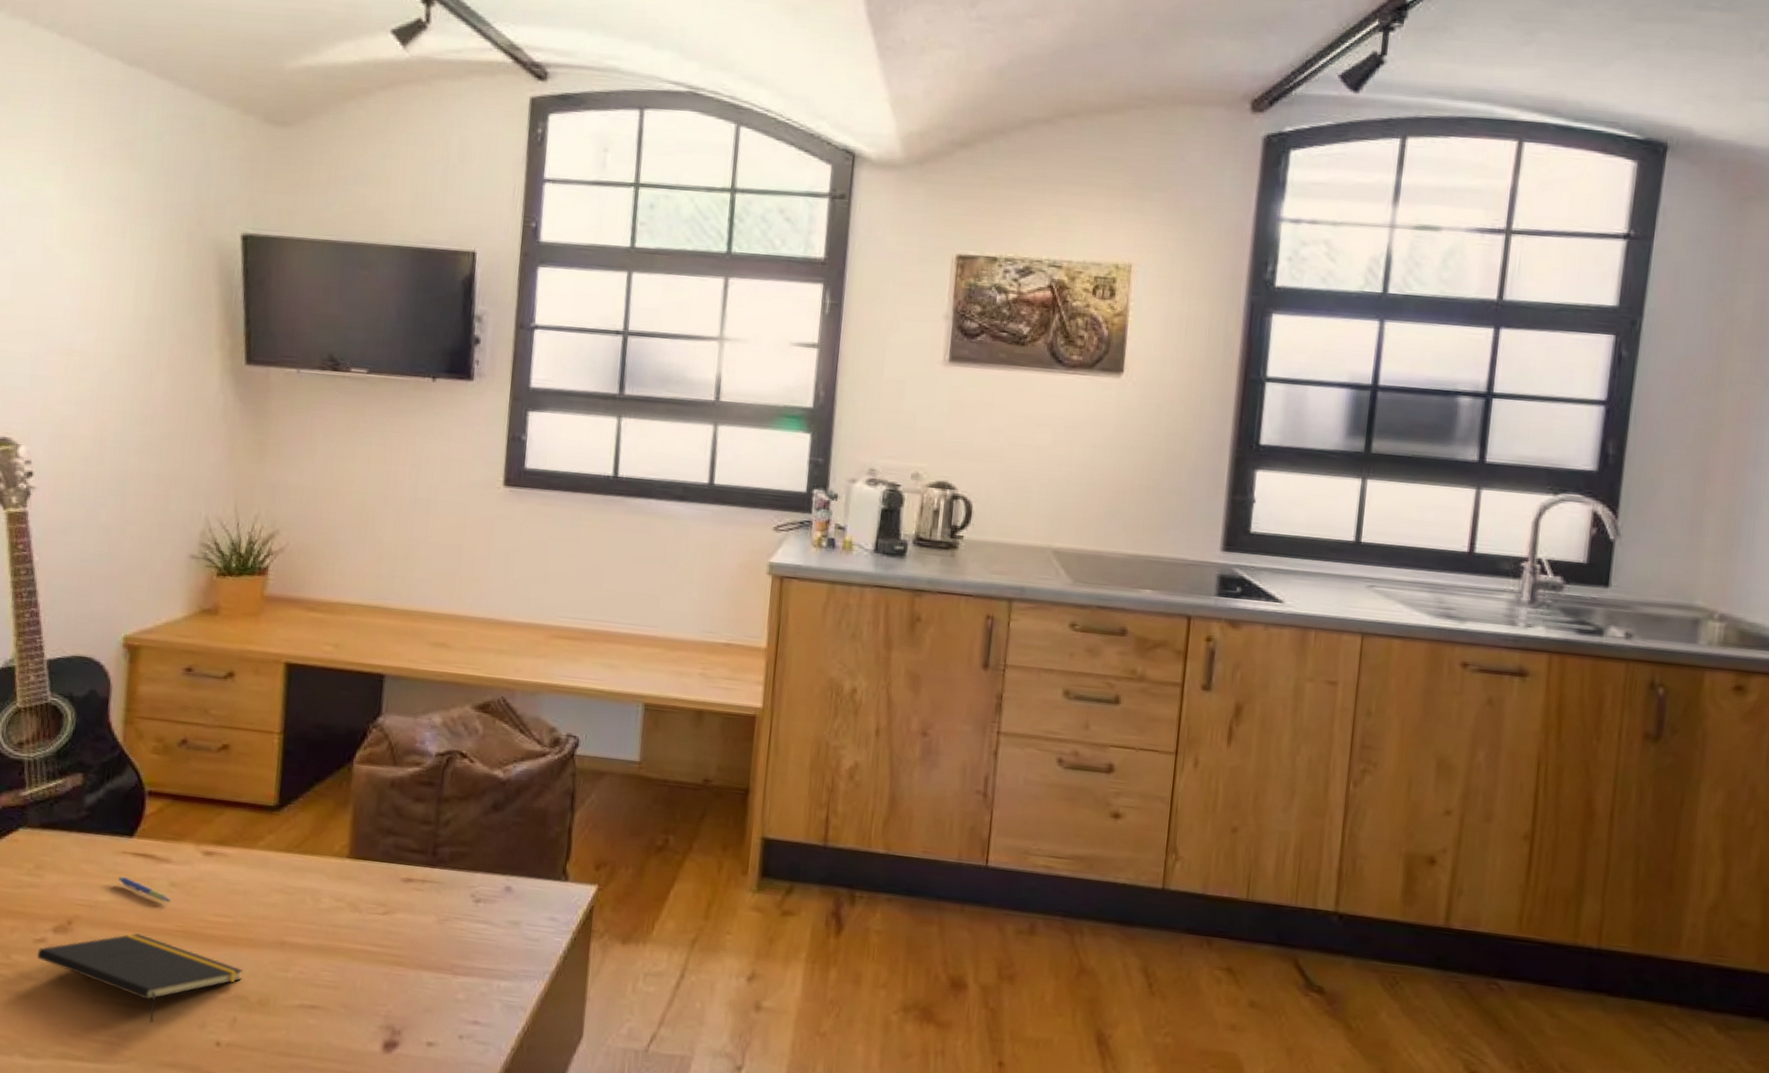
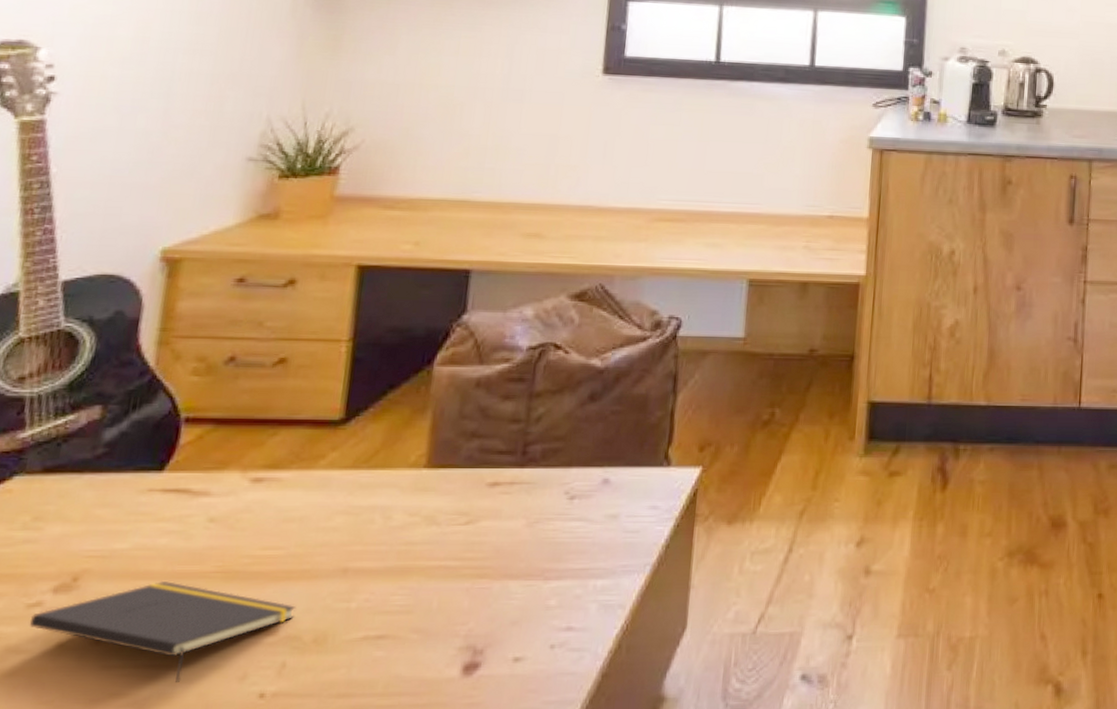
pen: present [118,876,172,902] -> none [142,517,209,541]

